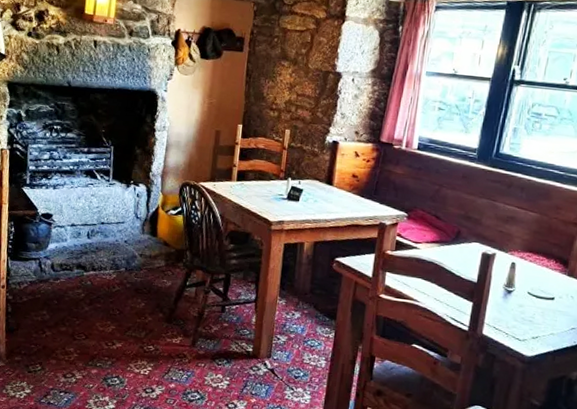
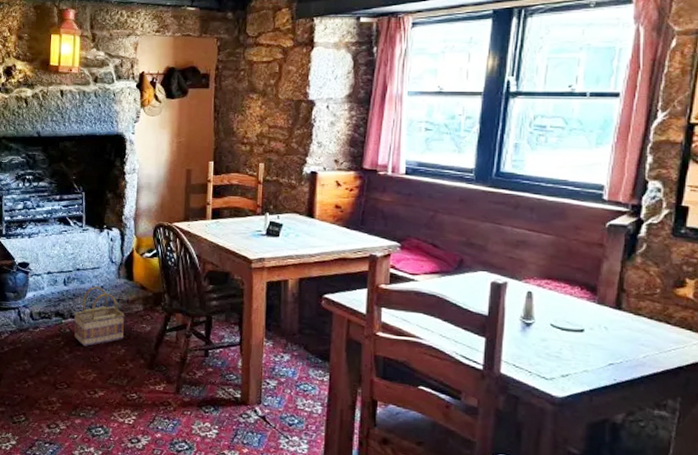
basket: none [95,241,146,299] -> present [73,286,124,346]

